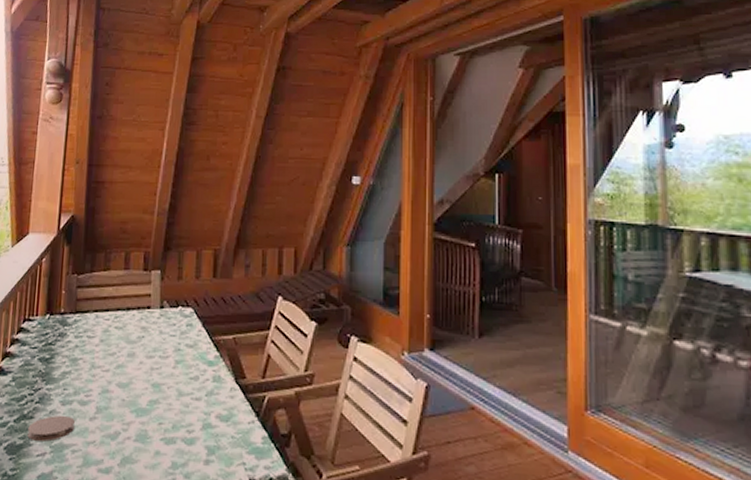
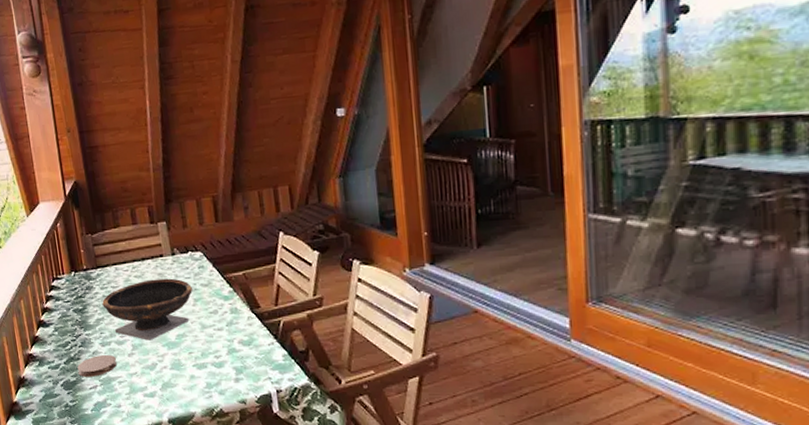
bowl: none [73,332,176,404] -> present [102,278,193,340]

